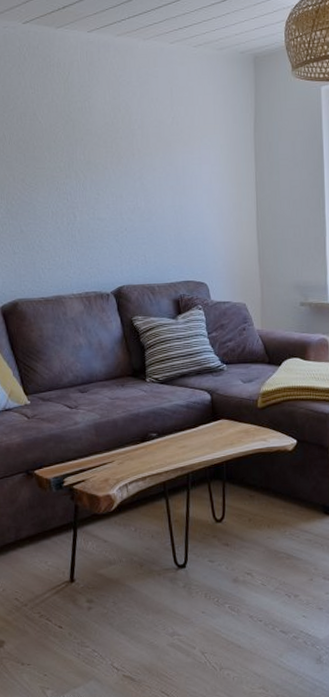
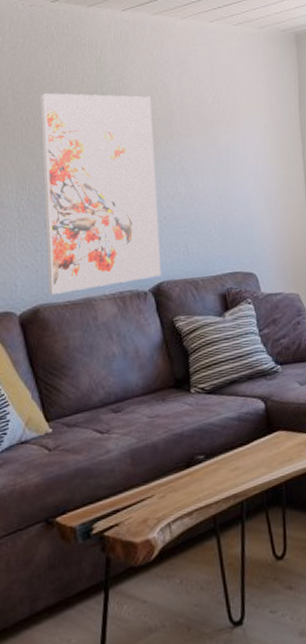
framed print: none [14,111,122,291] -> present [40,92,161,295]

